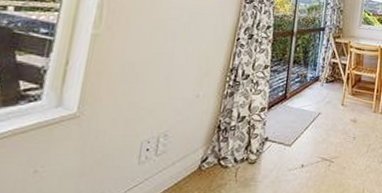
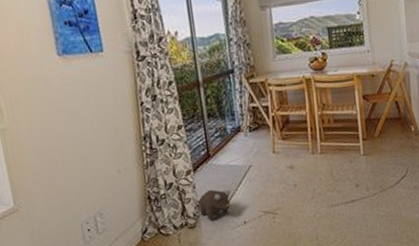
plush toy: none [263,130,297,160] -> present [198,189,231,221]

